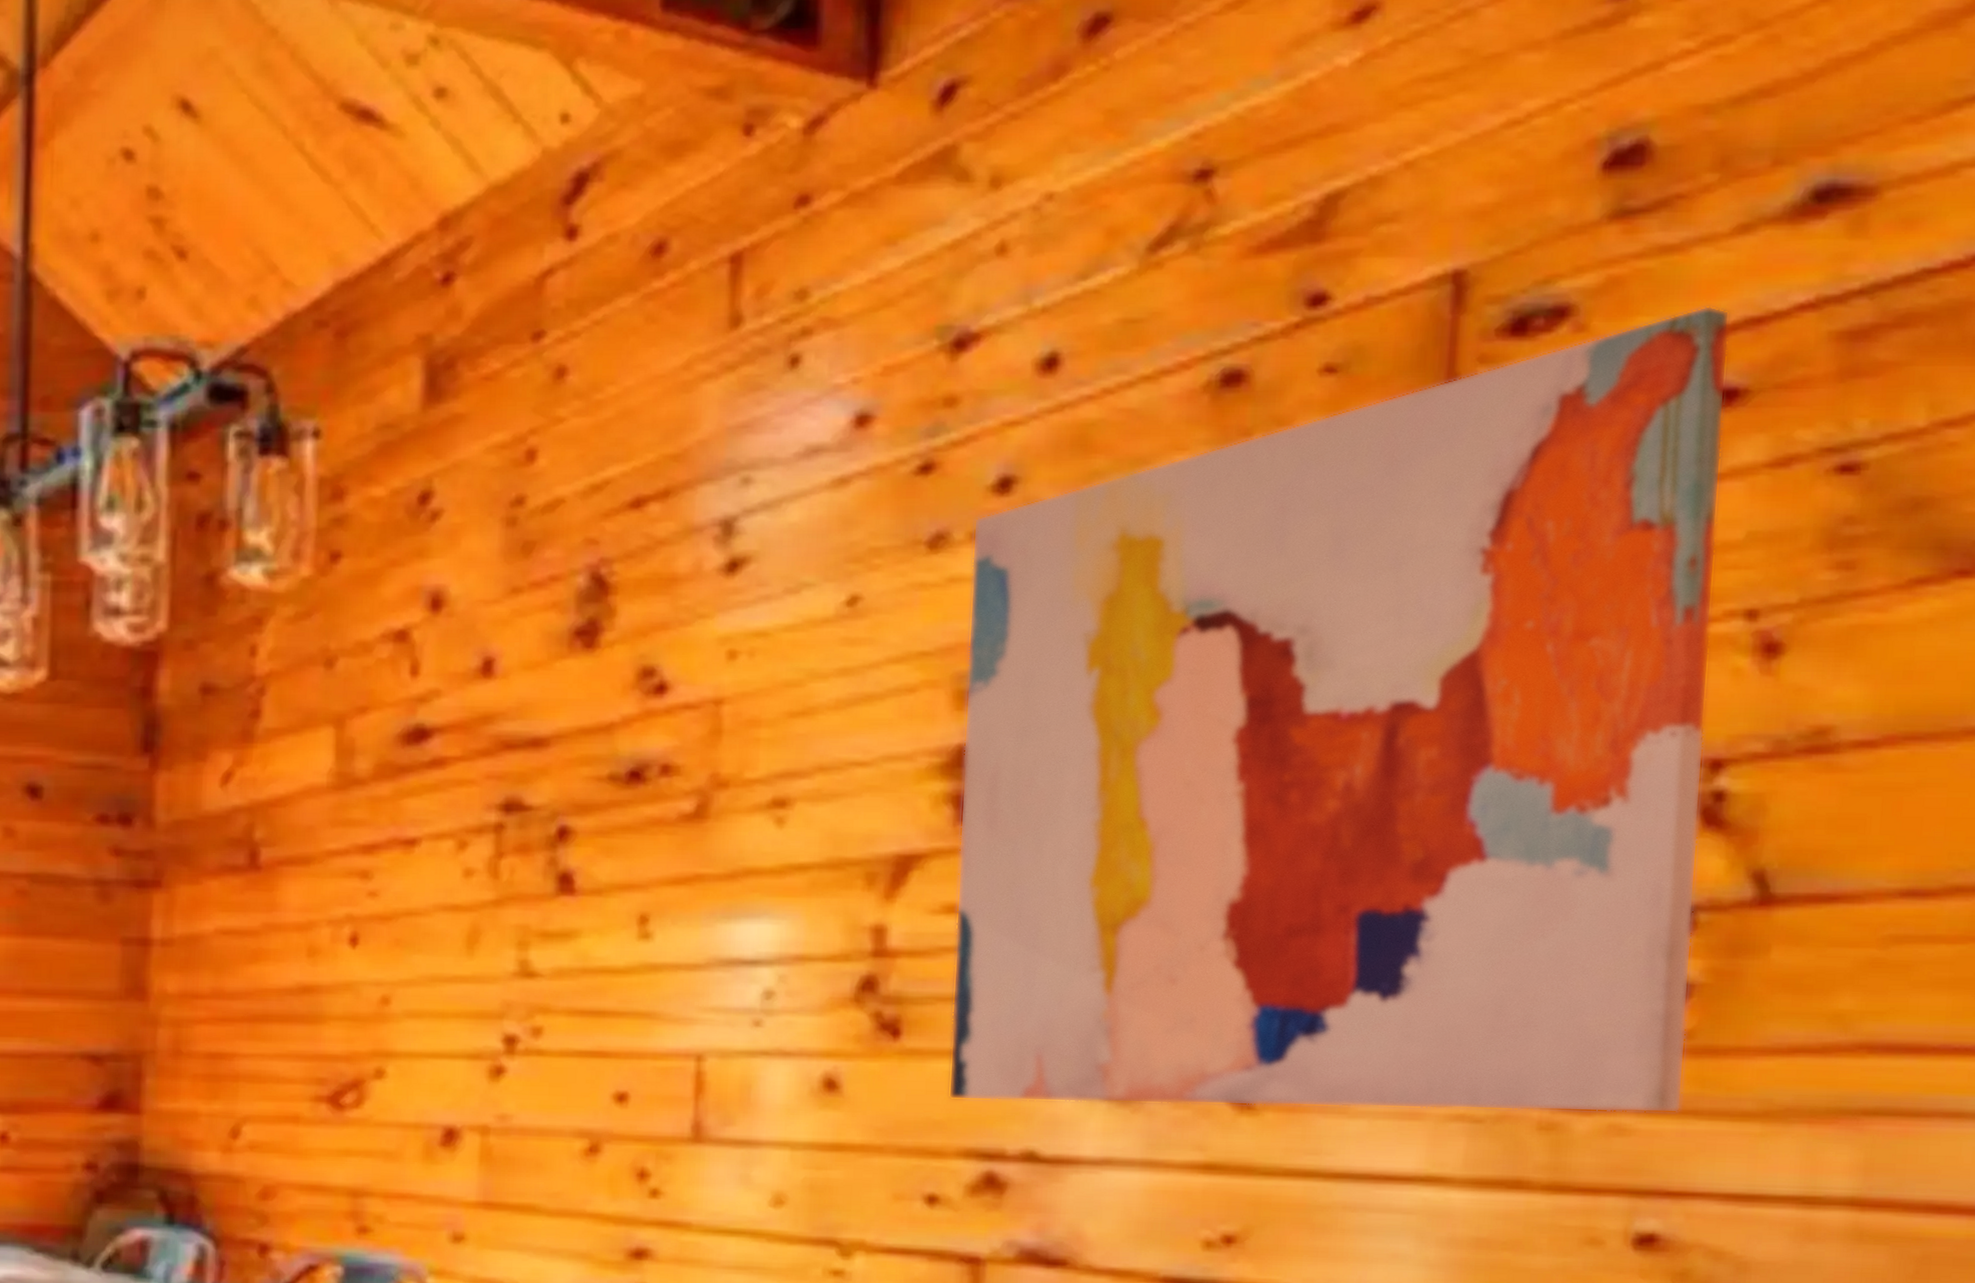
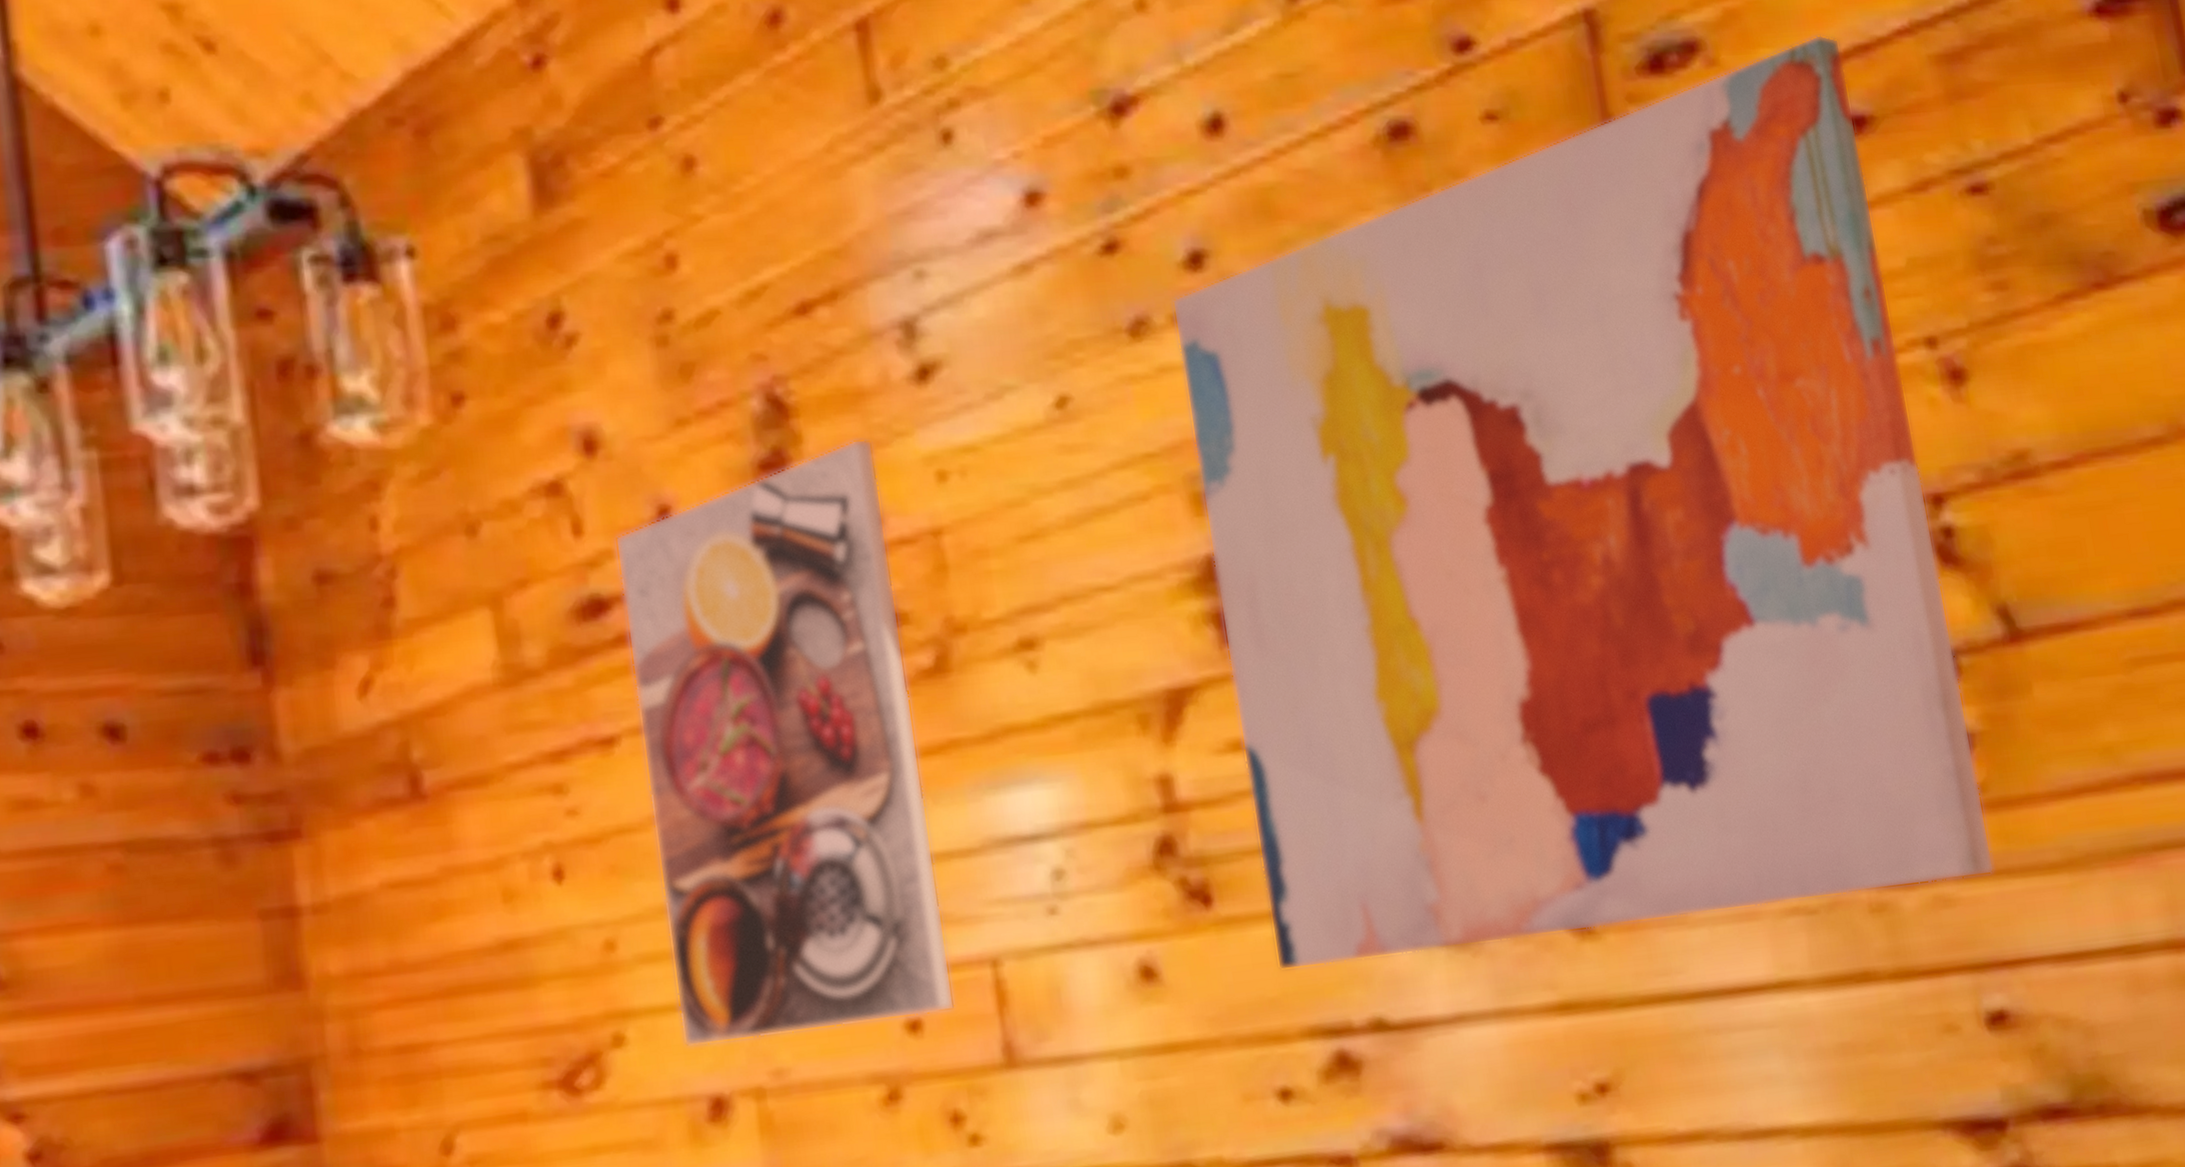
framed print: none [430,617,677,1091] -> present [614,438,955,1047]

